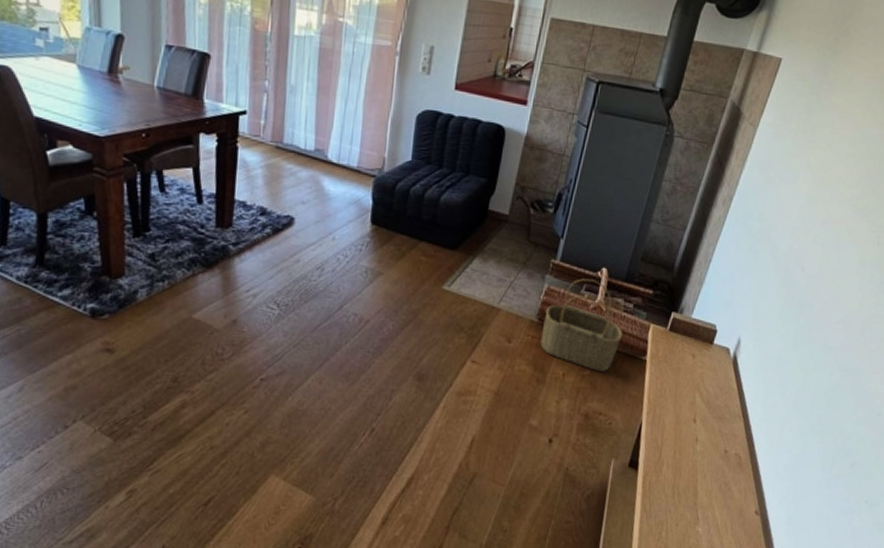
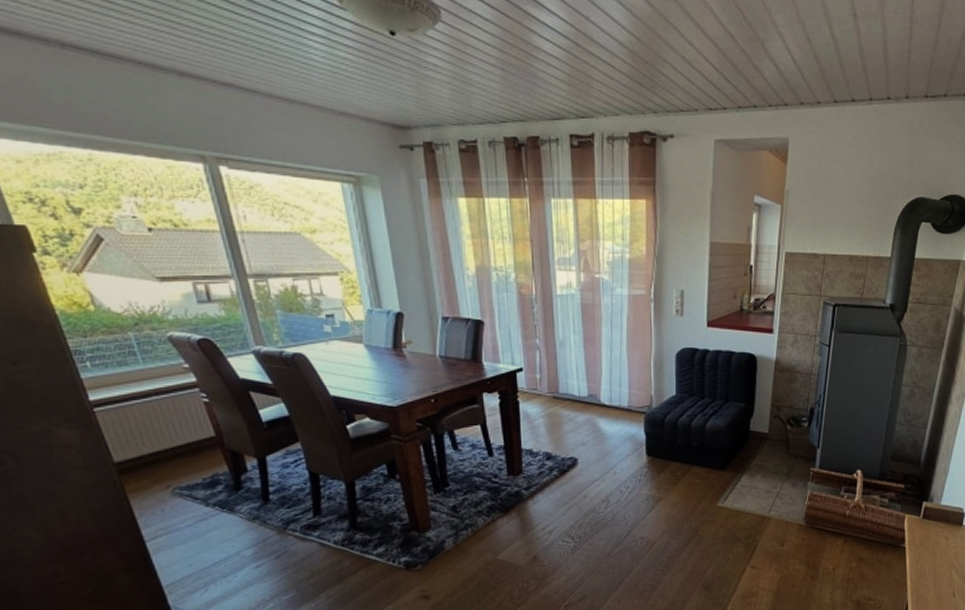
wicker basket: present [540,278,623,371] -> none [809,481,882,562]

